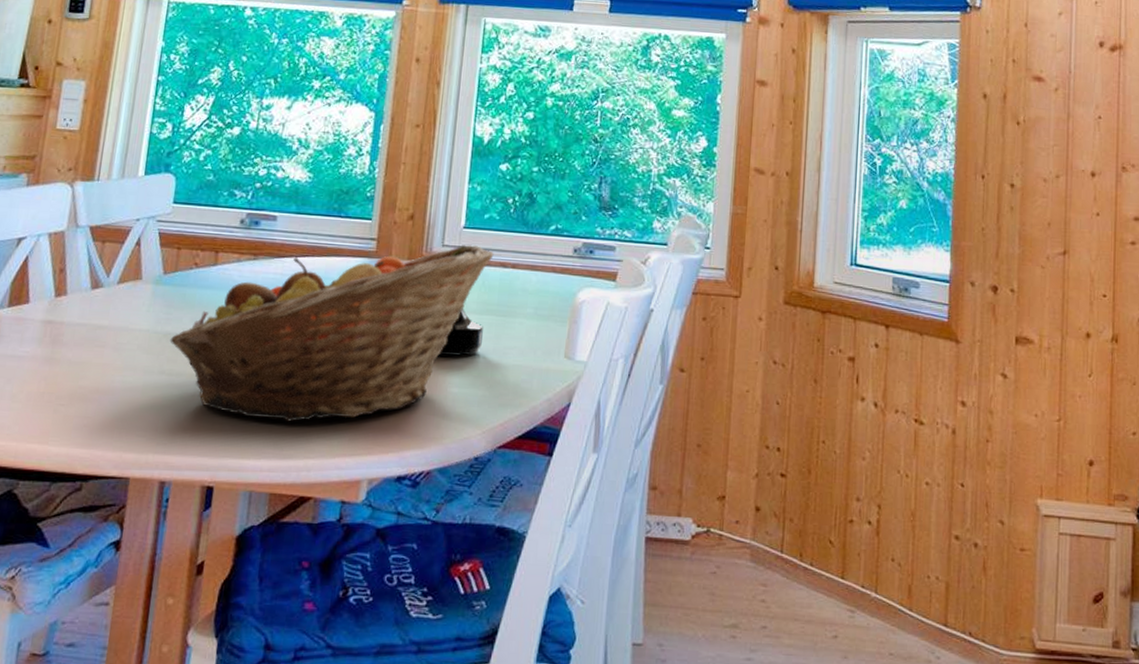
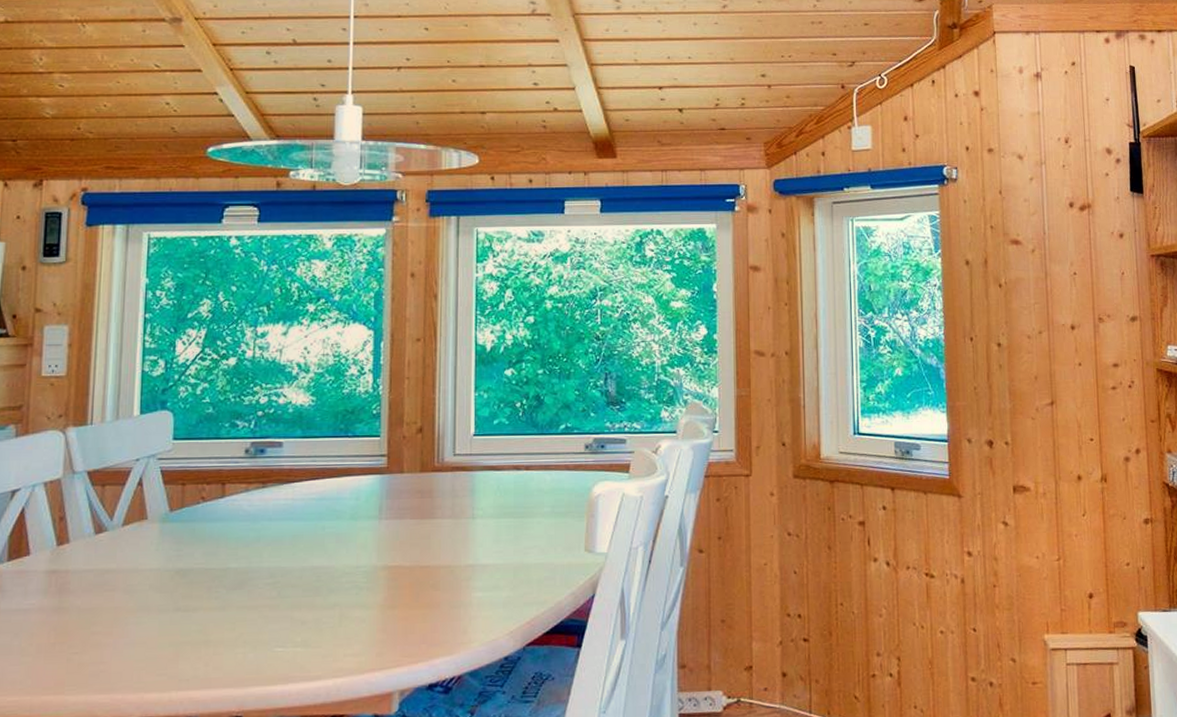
fruit basket: present [169,245,494,422] -> none [182,451,506,645]
tequila bottle: present [438,308,483,357] -> none [459,514,502,563]

